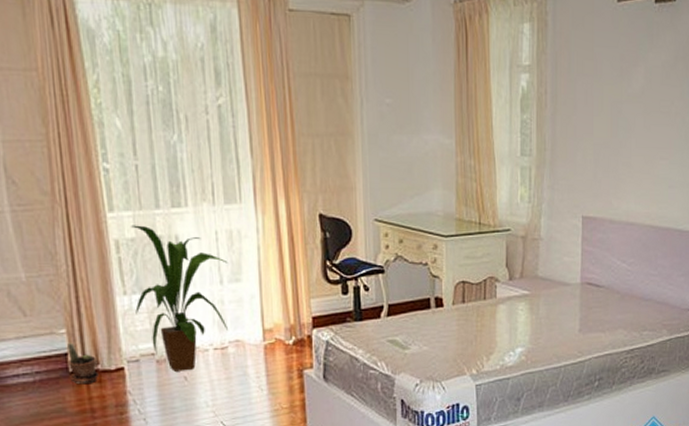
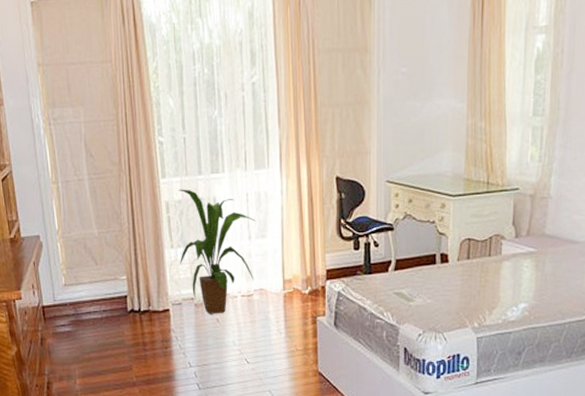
potted plant: present [67,342,99,385] -> none [126,287,150,322]

